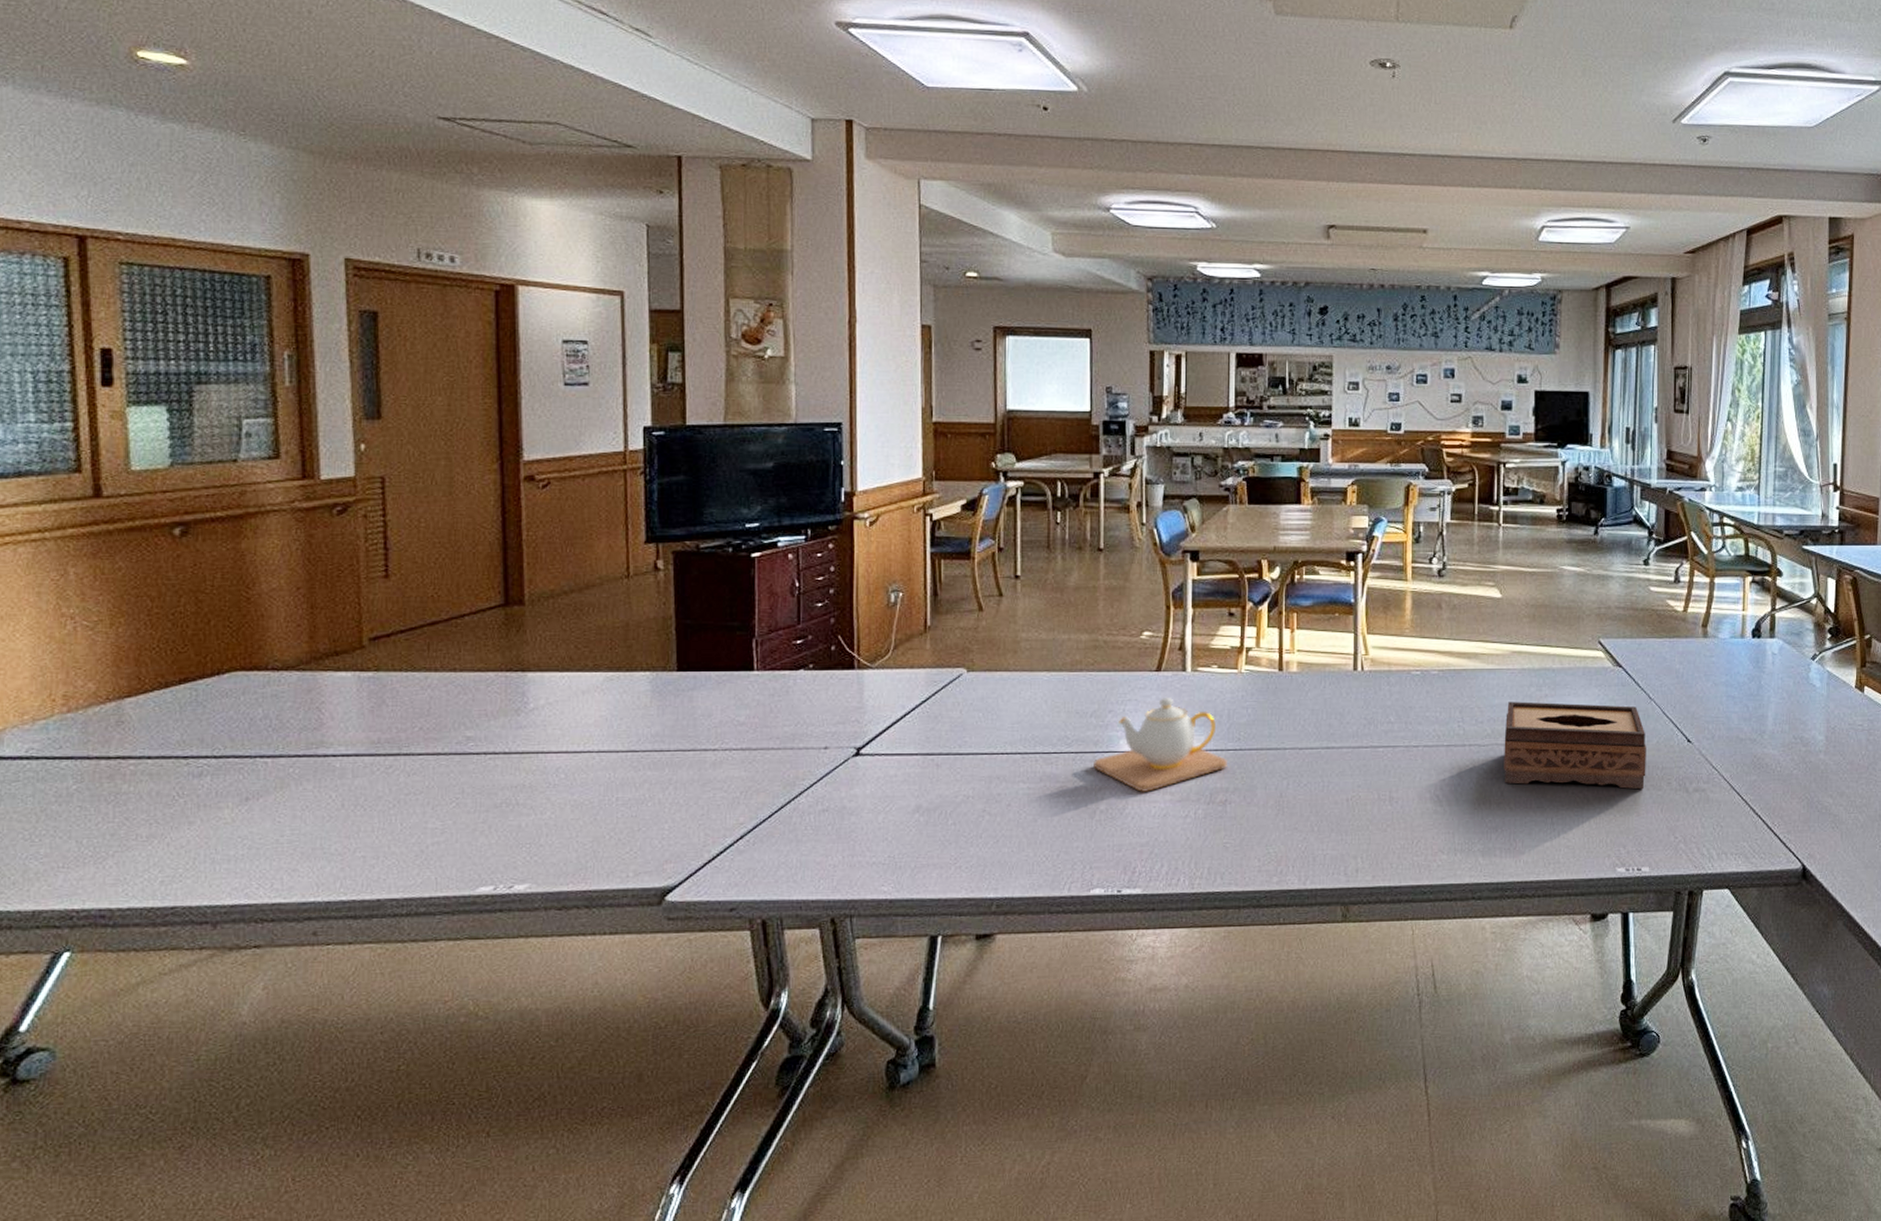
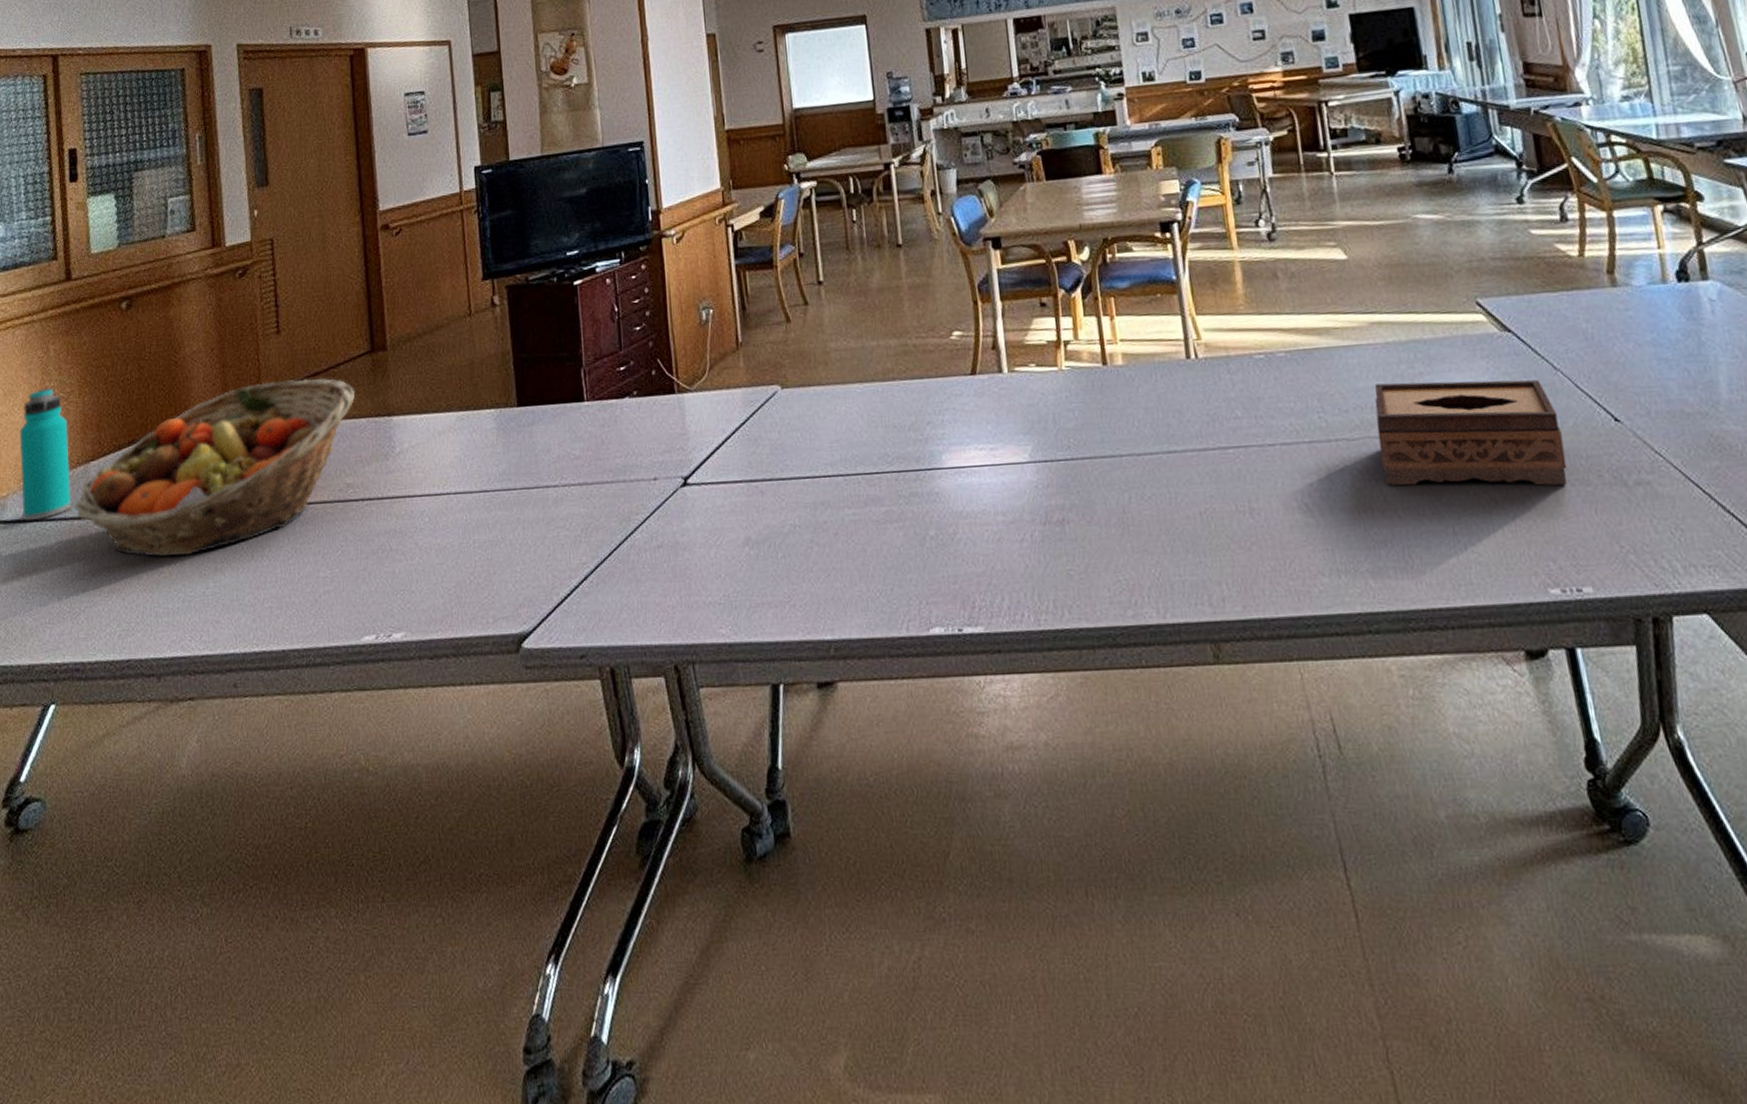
water bottle: none [22,613,97,759] -> present [19,387,71,521]
fruit basket: none [102,628,481,803] -> present [75,379,355,558]
teapot: present [1094,697,1227,793] -> none [917,403,1060,515]

